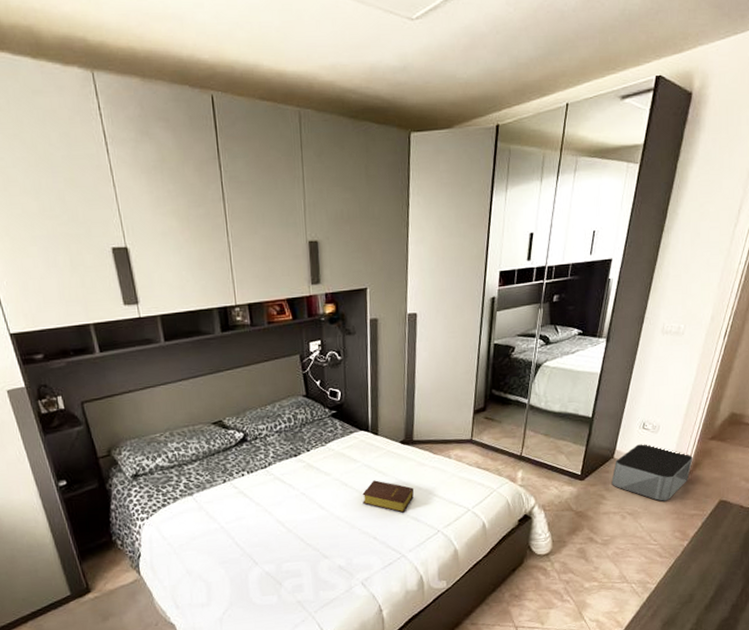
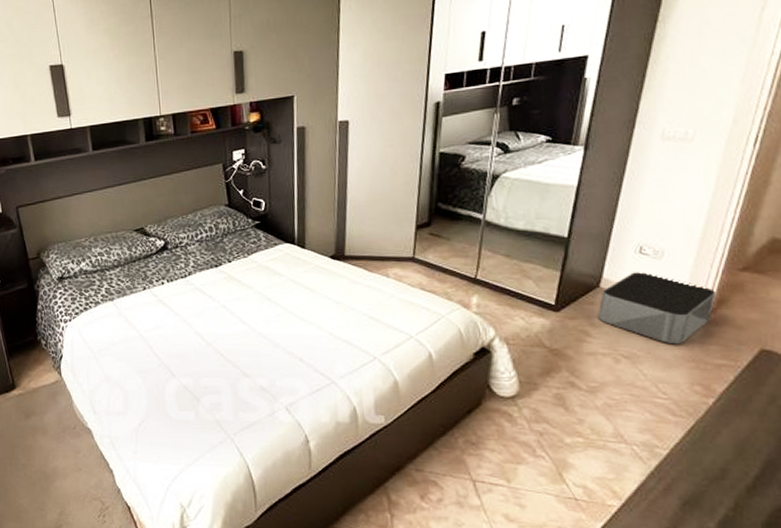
bible: present [362,480,414,513] -> none [287,297,346,334]

